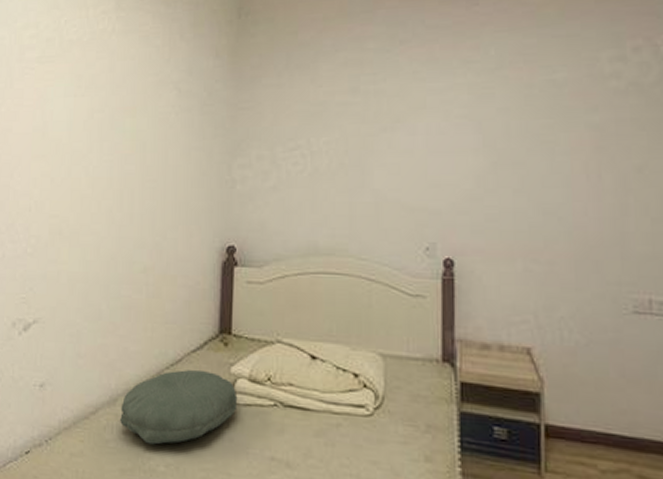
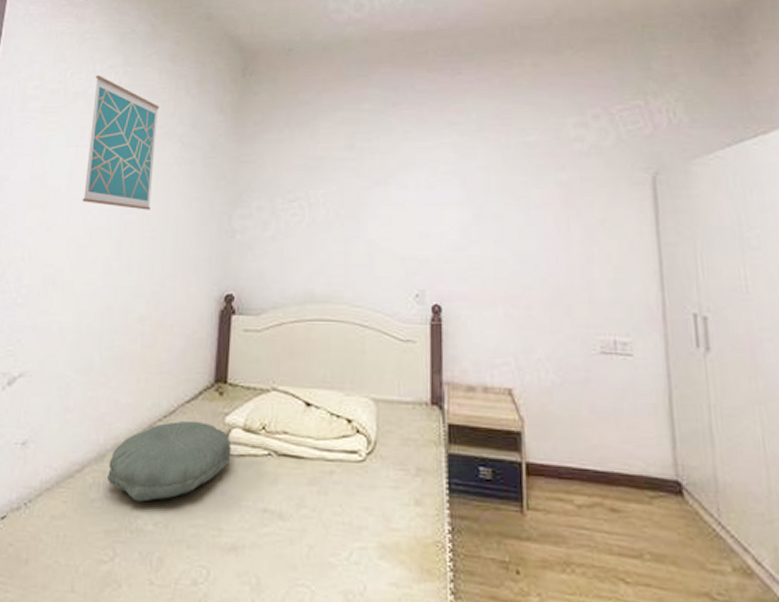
wall art: none [82,22,154,161] -> present [82,75,160,210]

